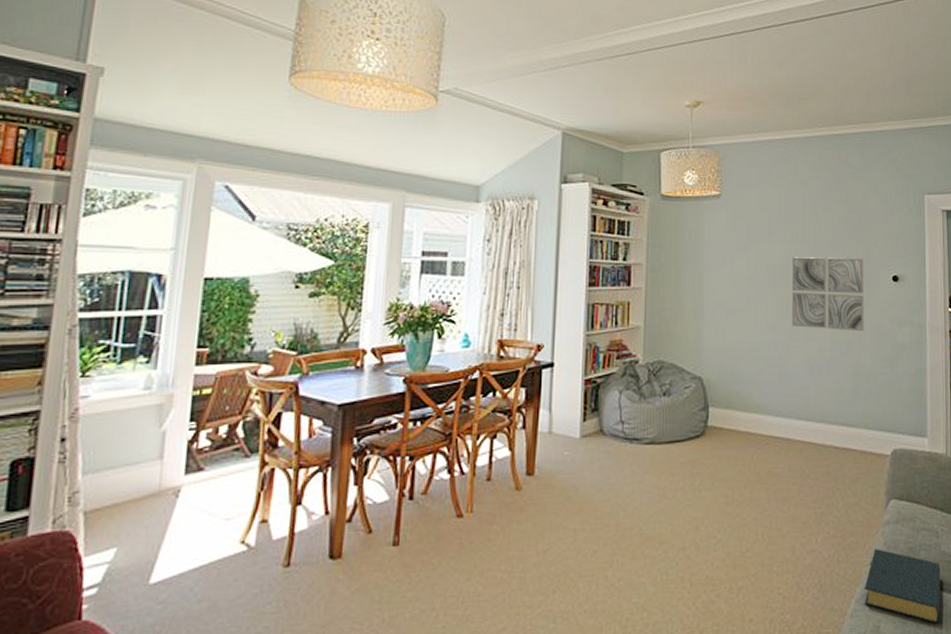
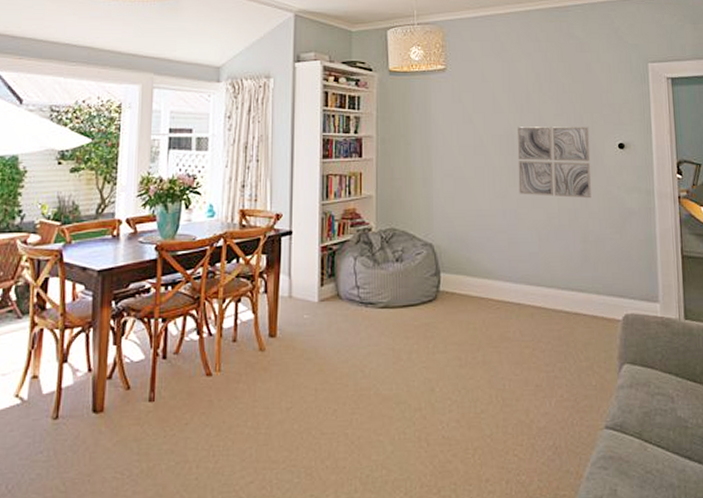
hardback book: present [864,549,941,624] -> none [600,413,678,489]

